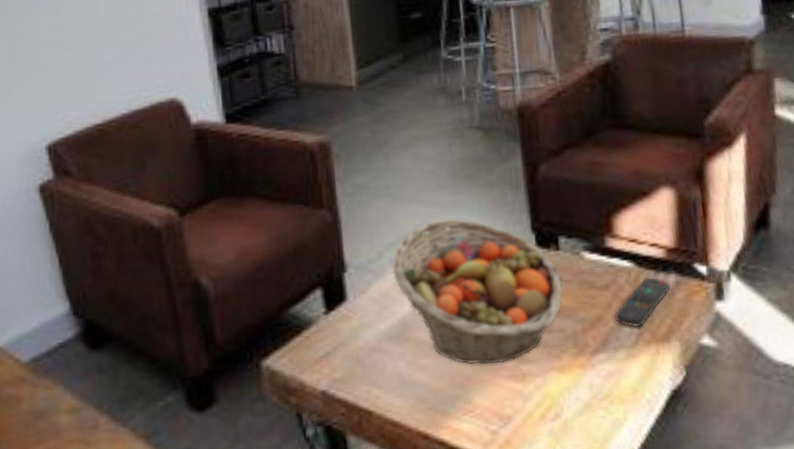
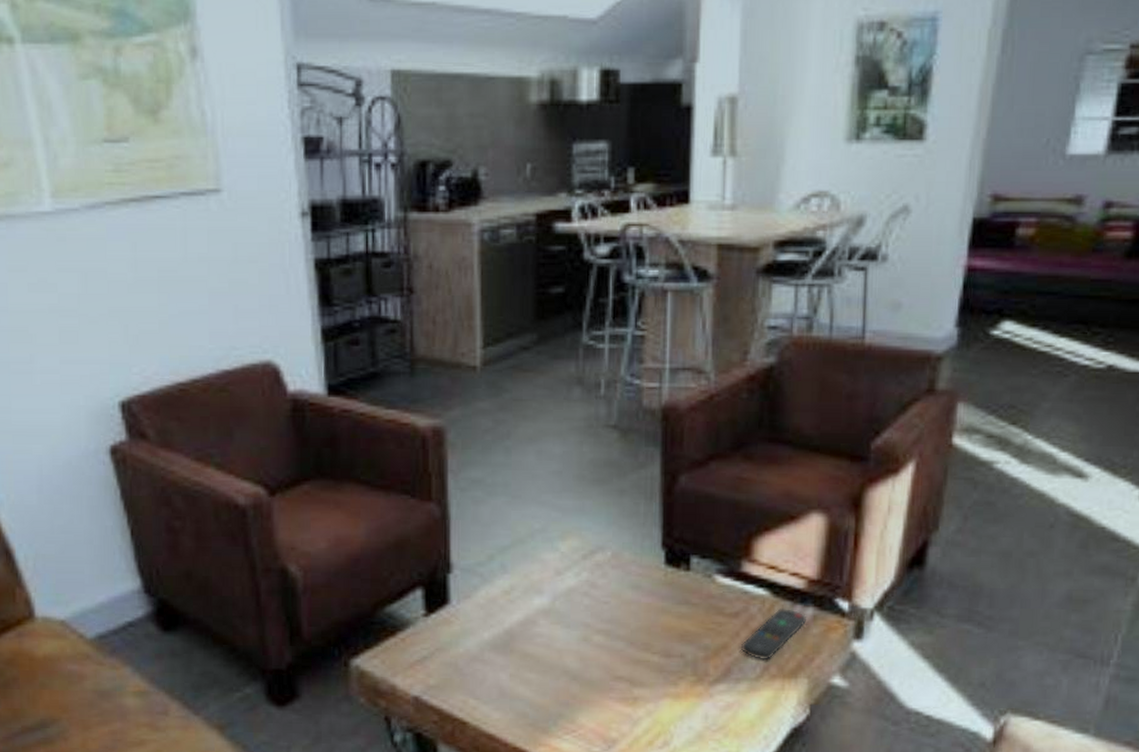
fruit basket: present [392,219,563,365] -> none [503,525,689,685]

